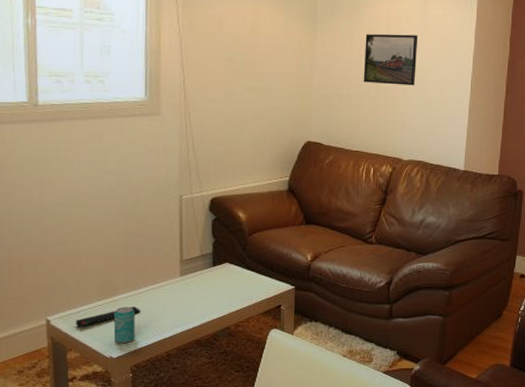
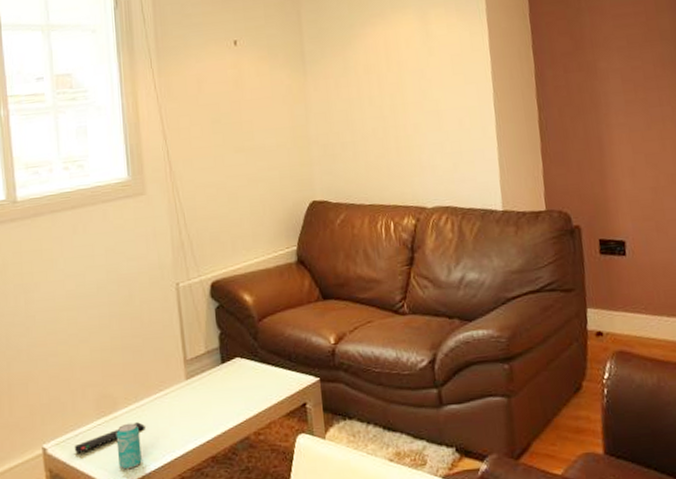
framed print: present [363,34,419,86] -> none [362,61,428,124]

